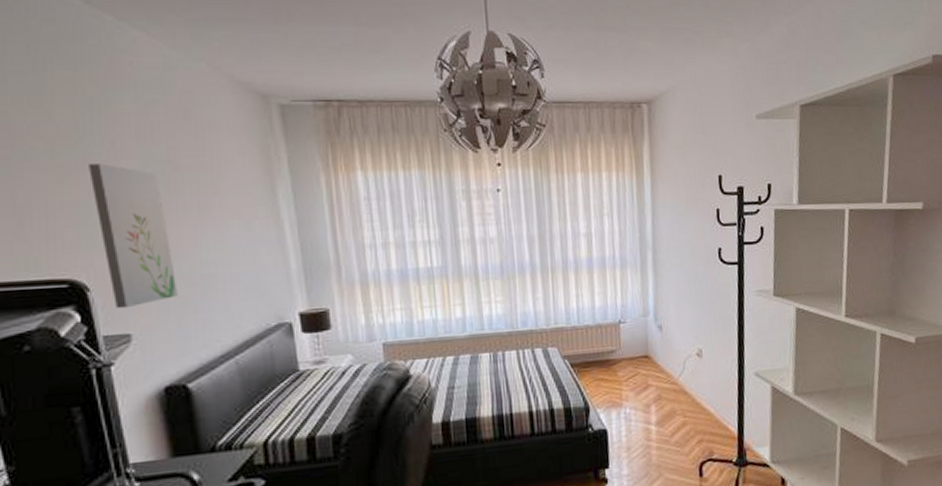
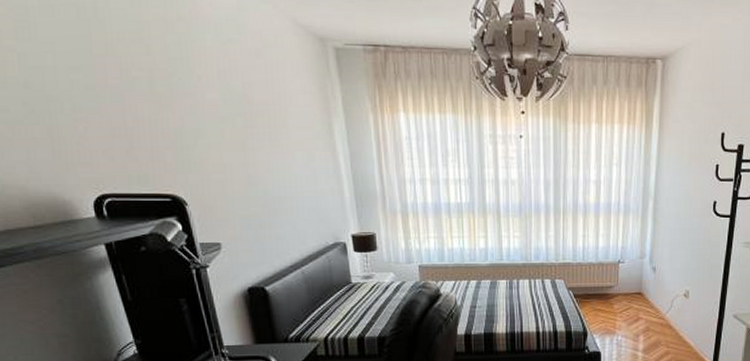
wall art: present [89,164,178,309] -> none [181,95,256,222]

